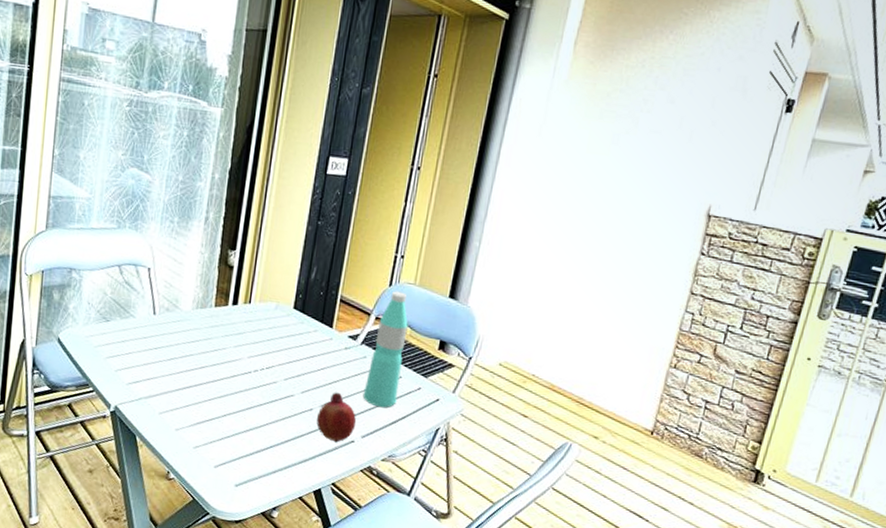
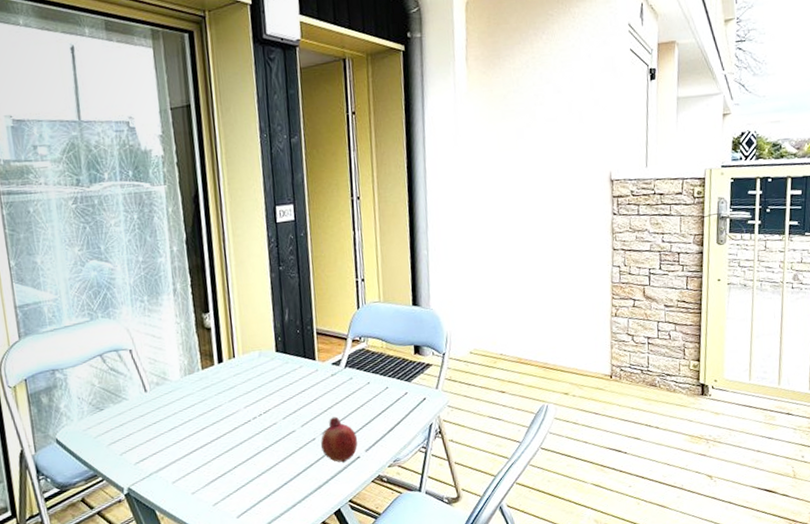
water bottle: present [363,291,409,408] -> none [356,311,389,420]

